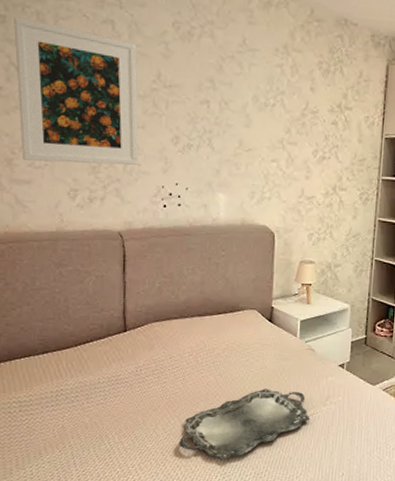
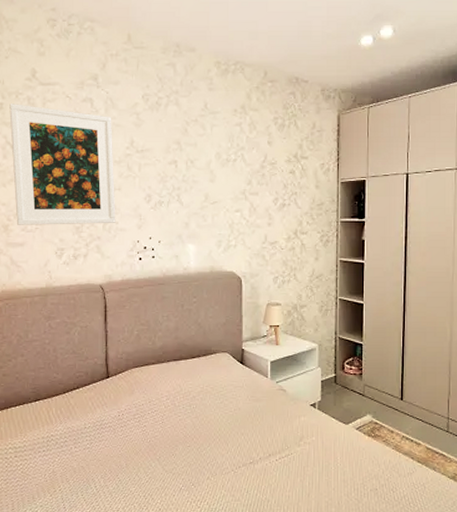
serving tray: present [179,389,310,461] -> none [160,430,285,504]

